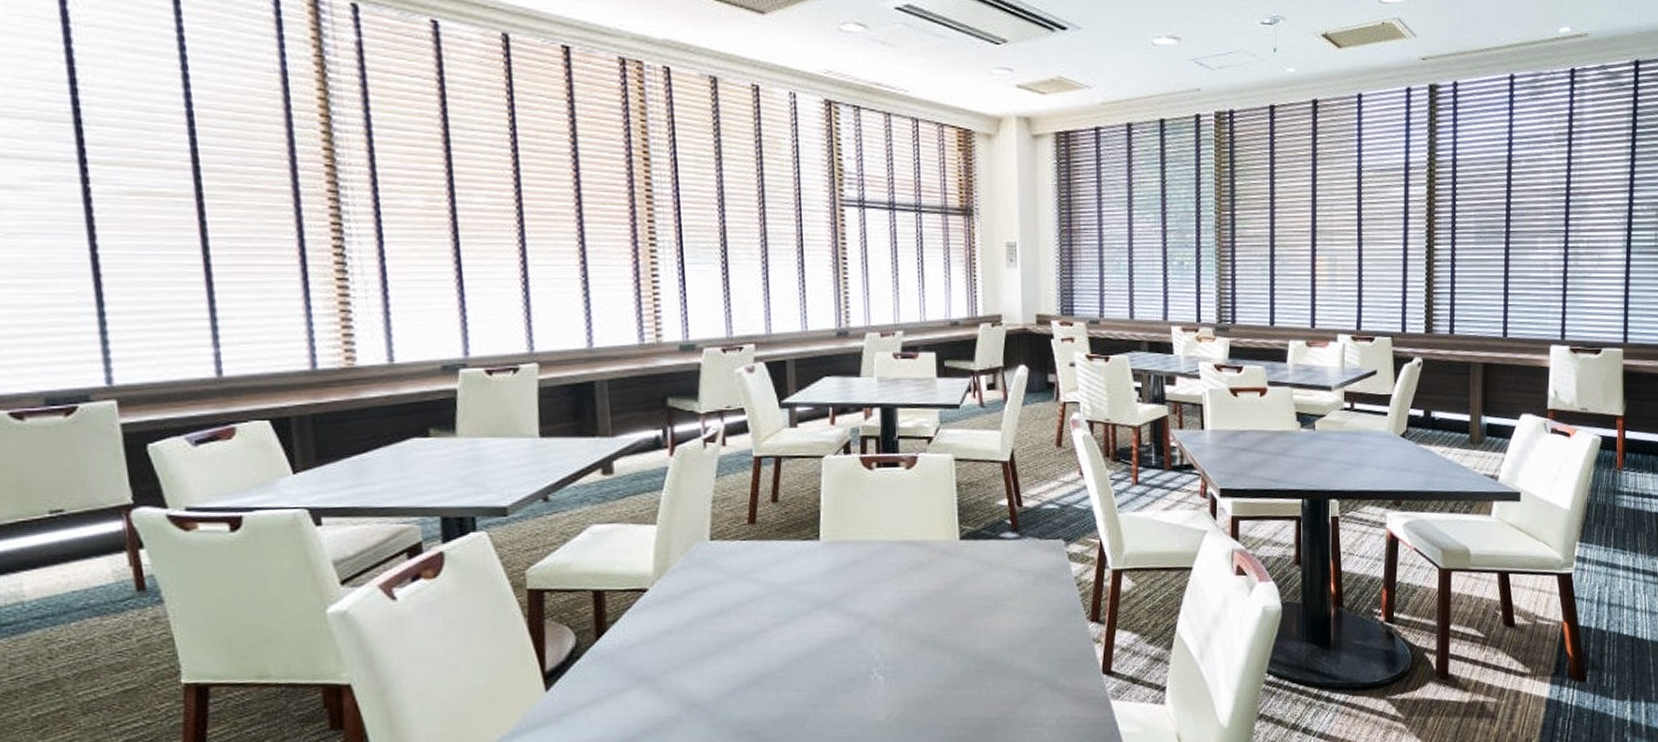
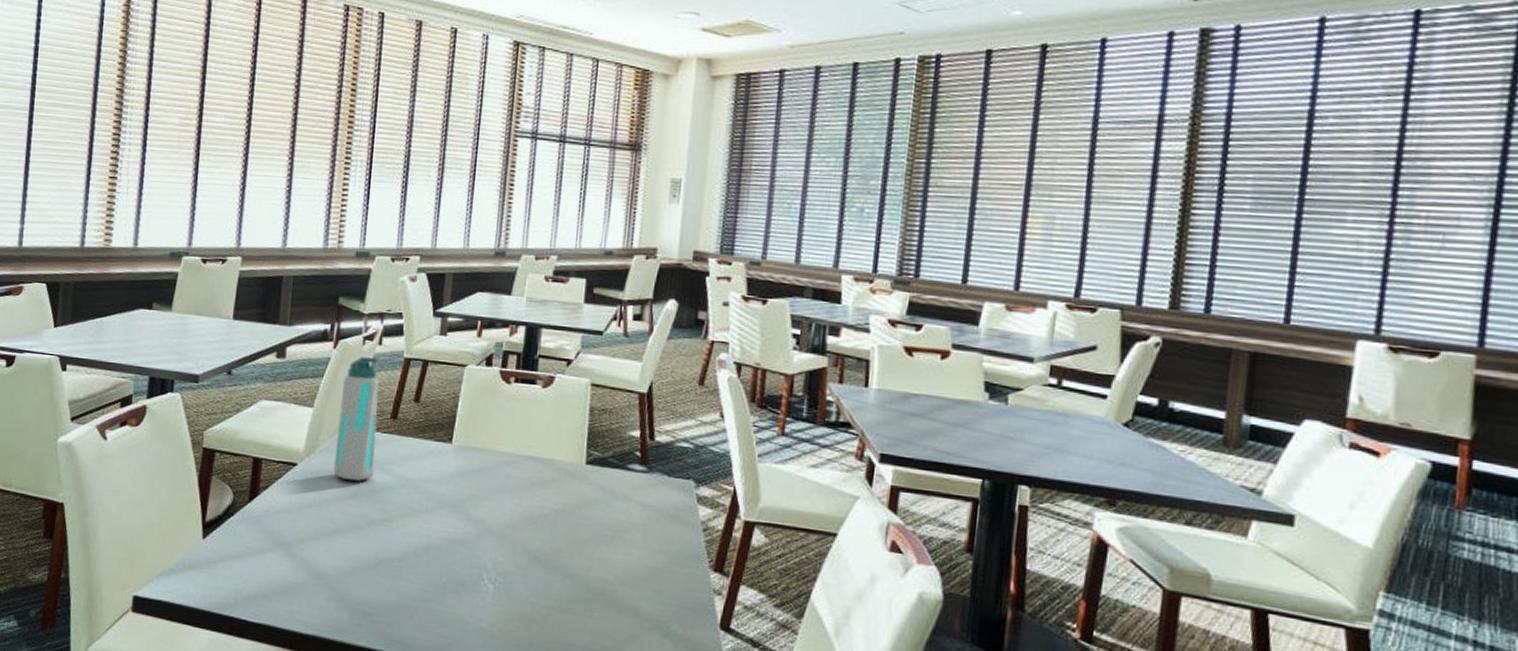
water bottle: none [687,461,739,598] -> present [333,357,380,481]

